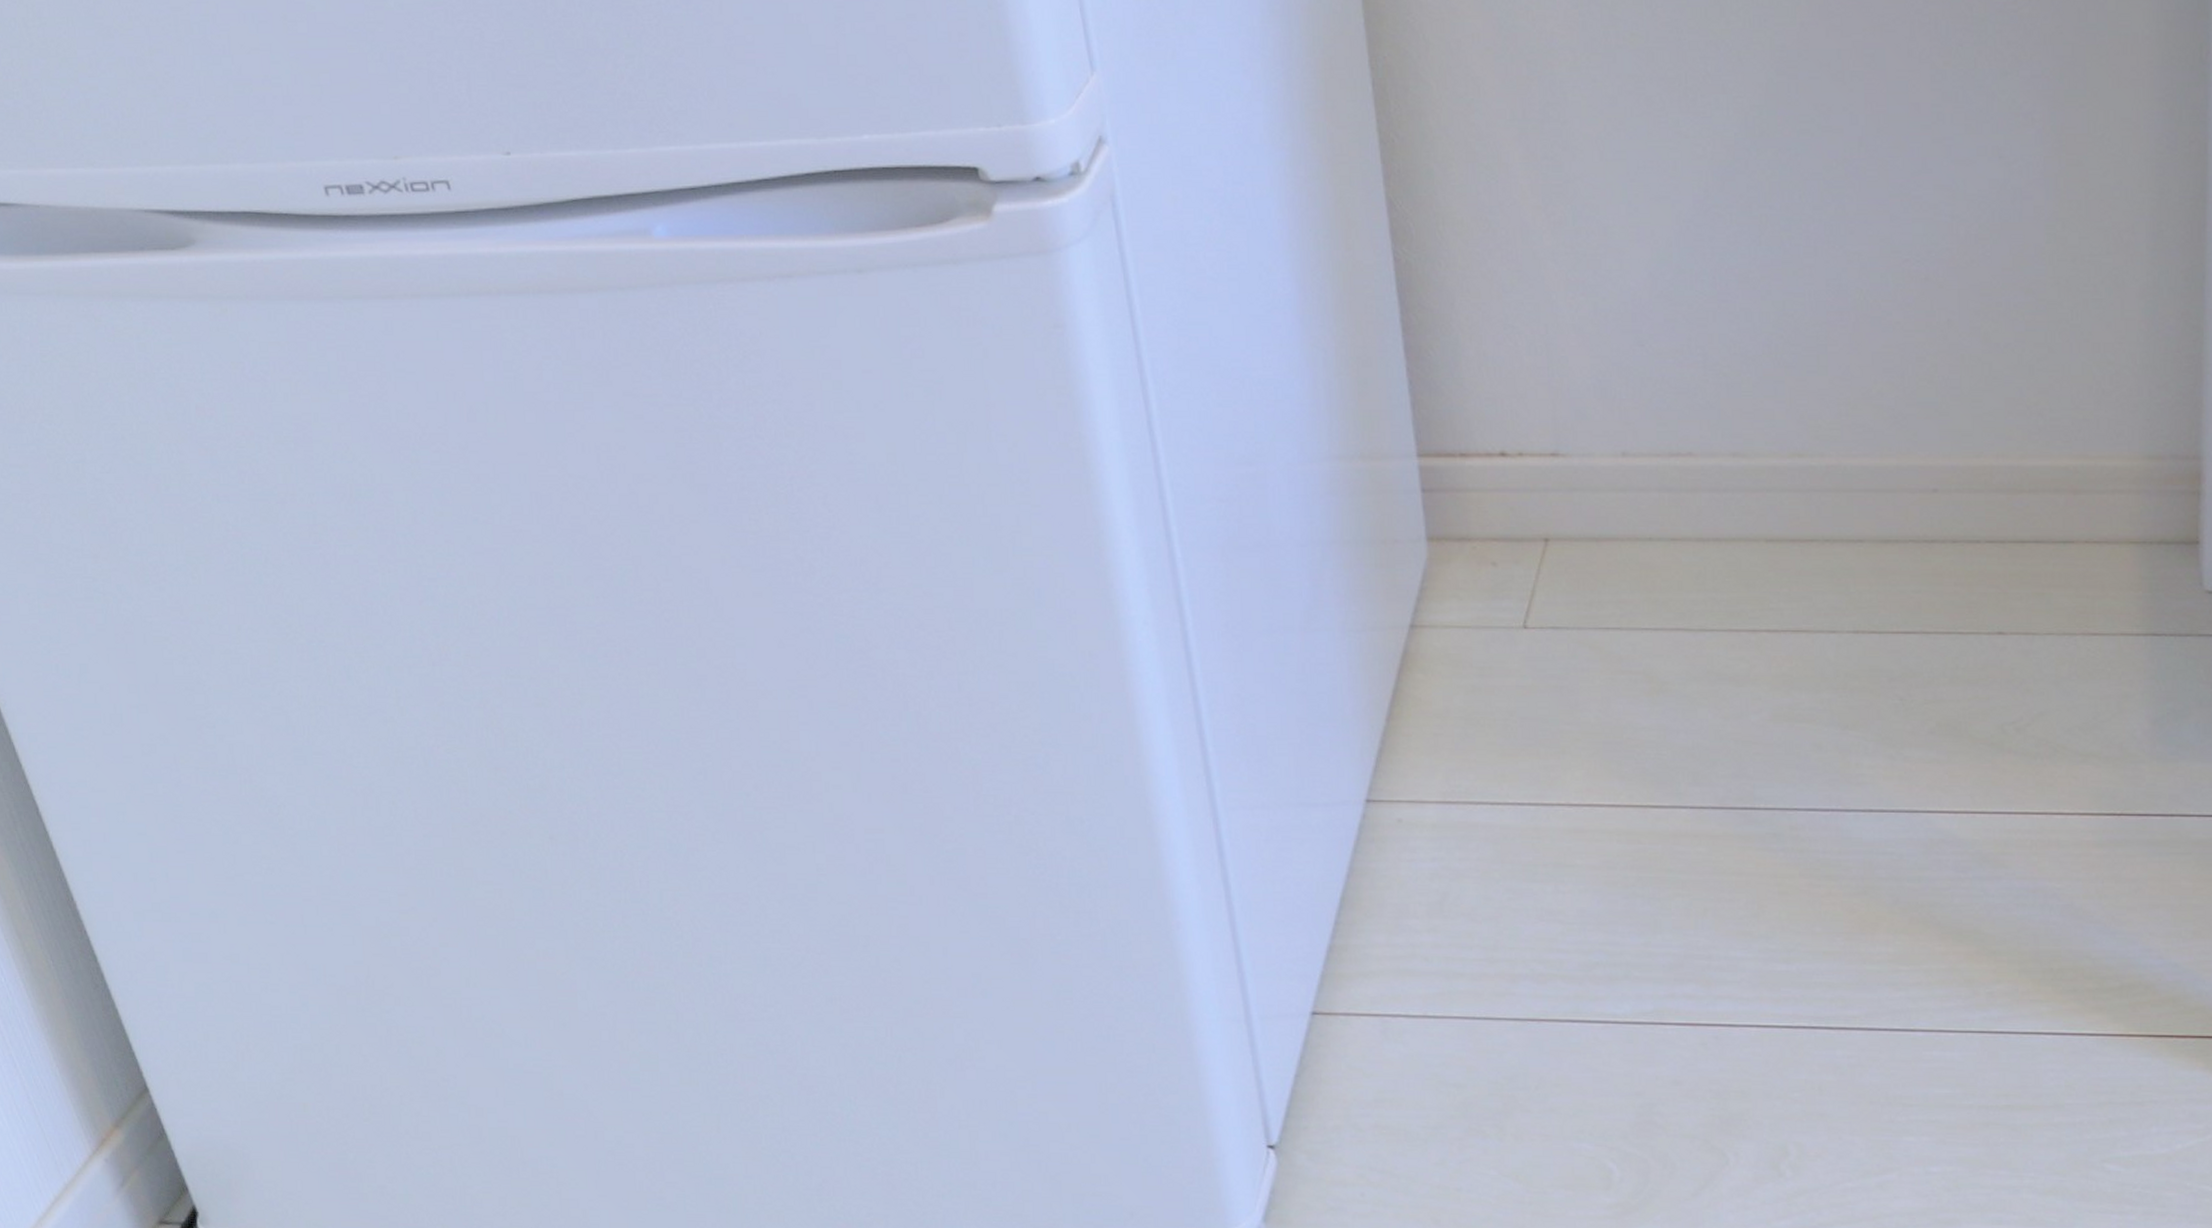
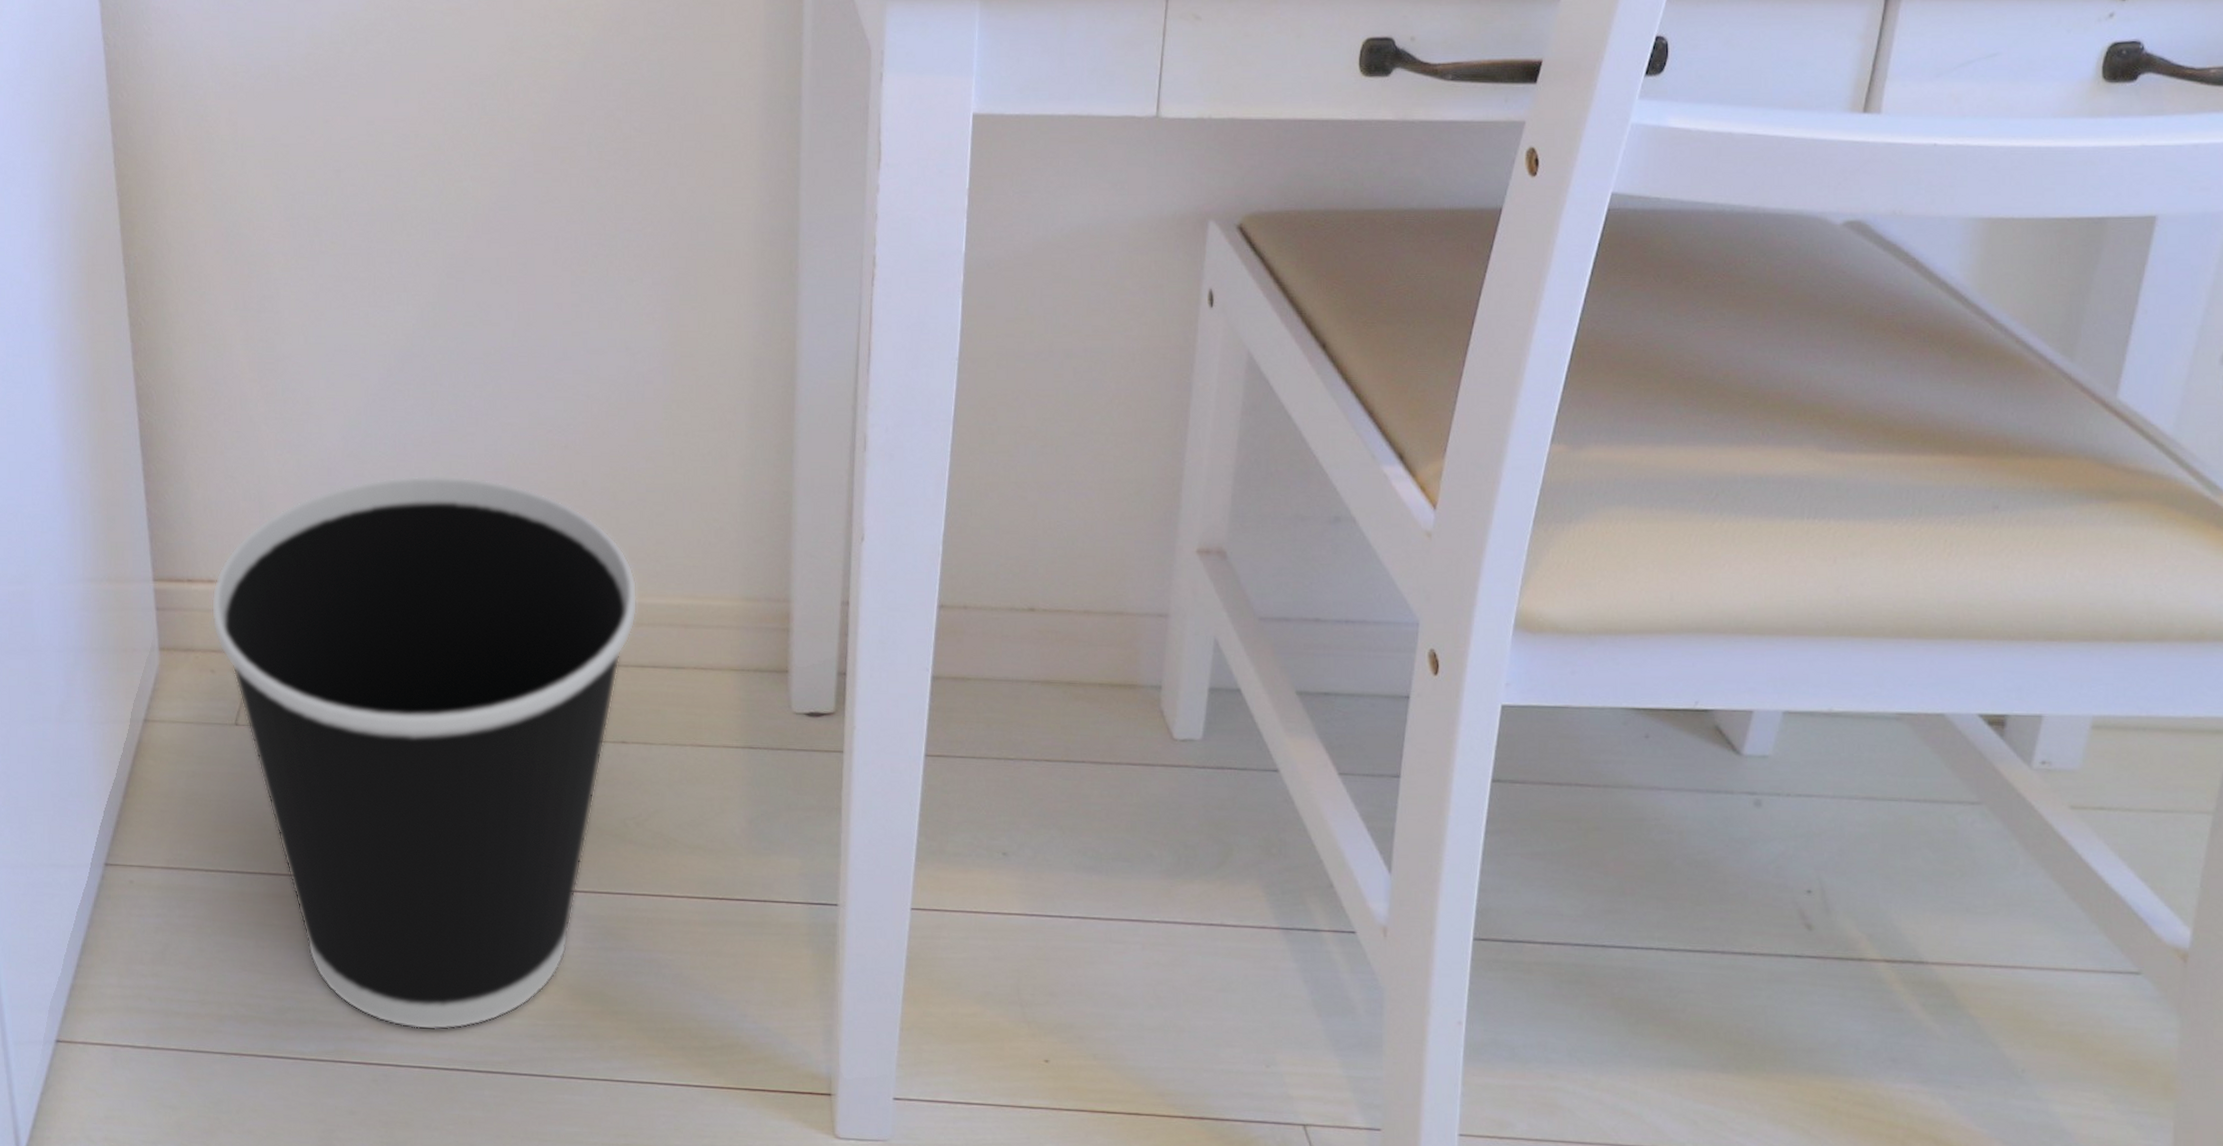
wastebasket: none [1490,318,2016,982] -> present [211,475,638,1031]

